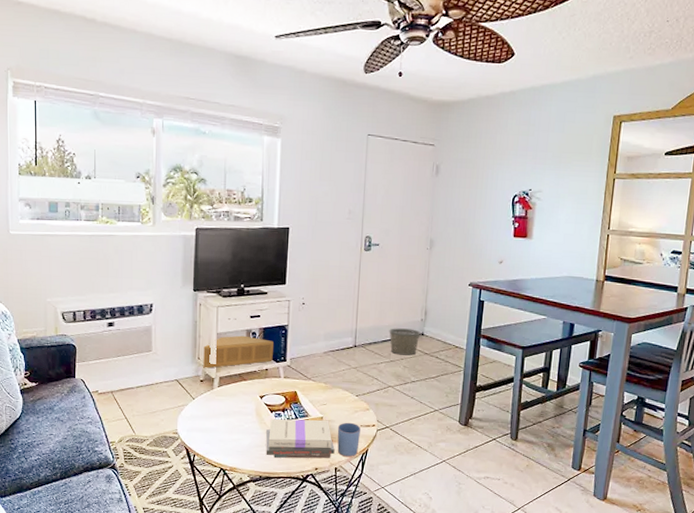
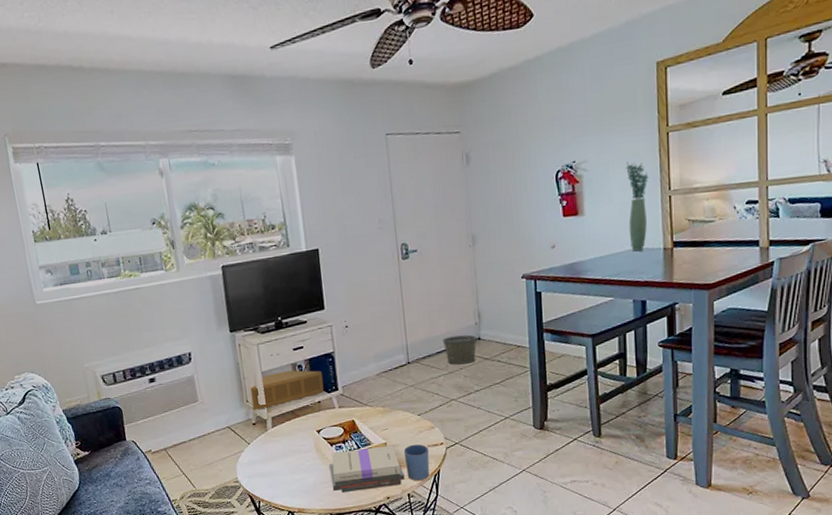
vase: none [568,198,593,279] -> present [626,162,649,252]

